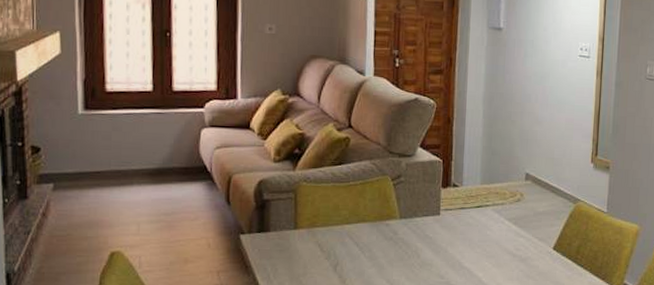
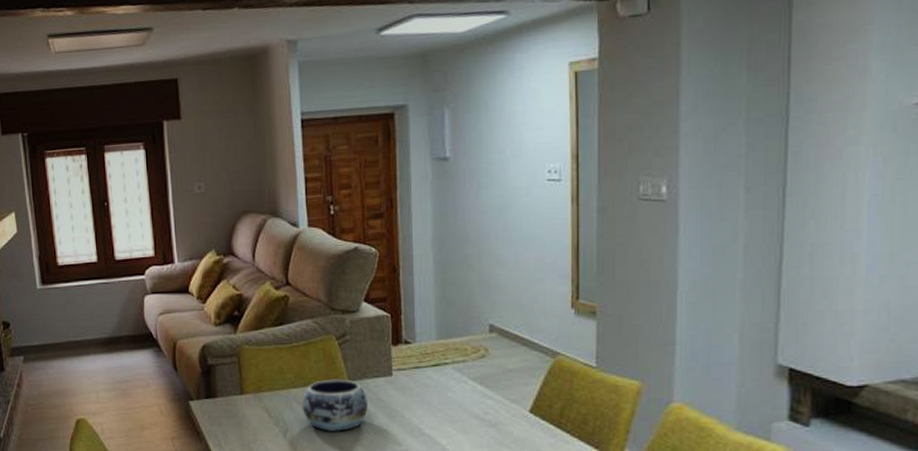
decorative bowl: none [354,216,416,265] -> present [302,379,368,431]

